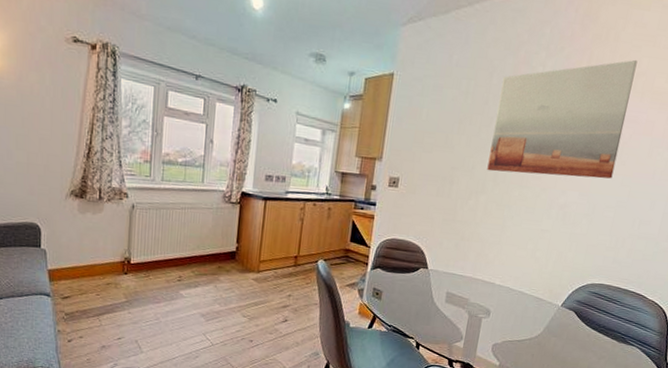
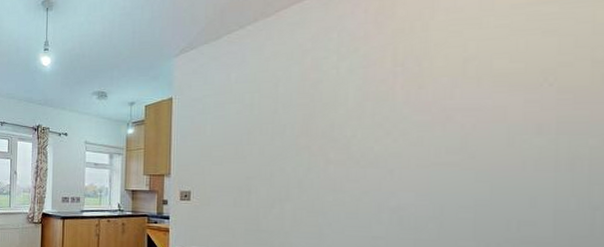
wall art: present [487,59,638,179] -> none [288,45,461,178]

